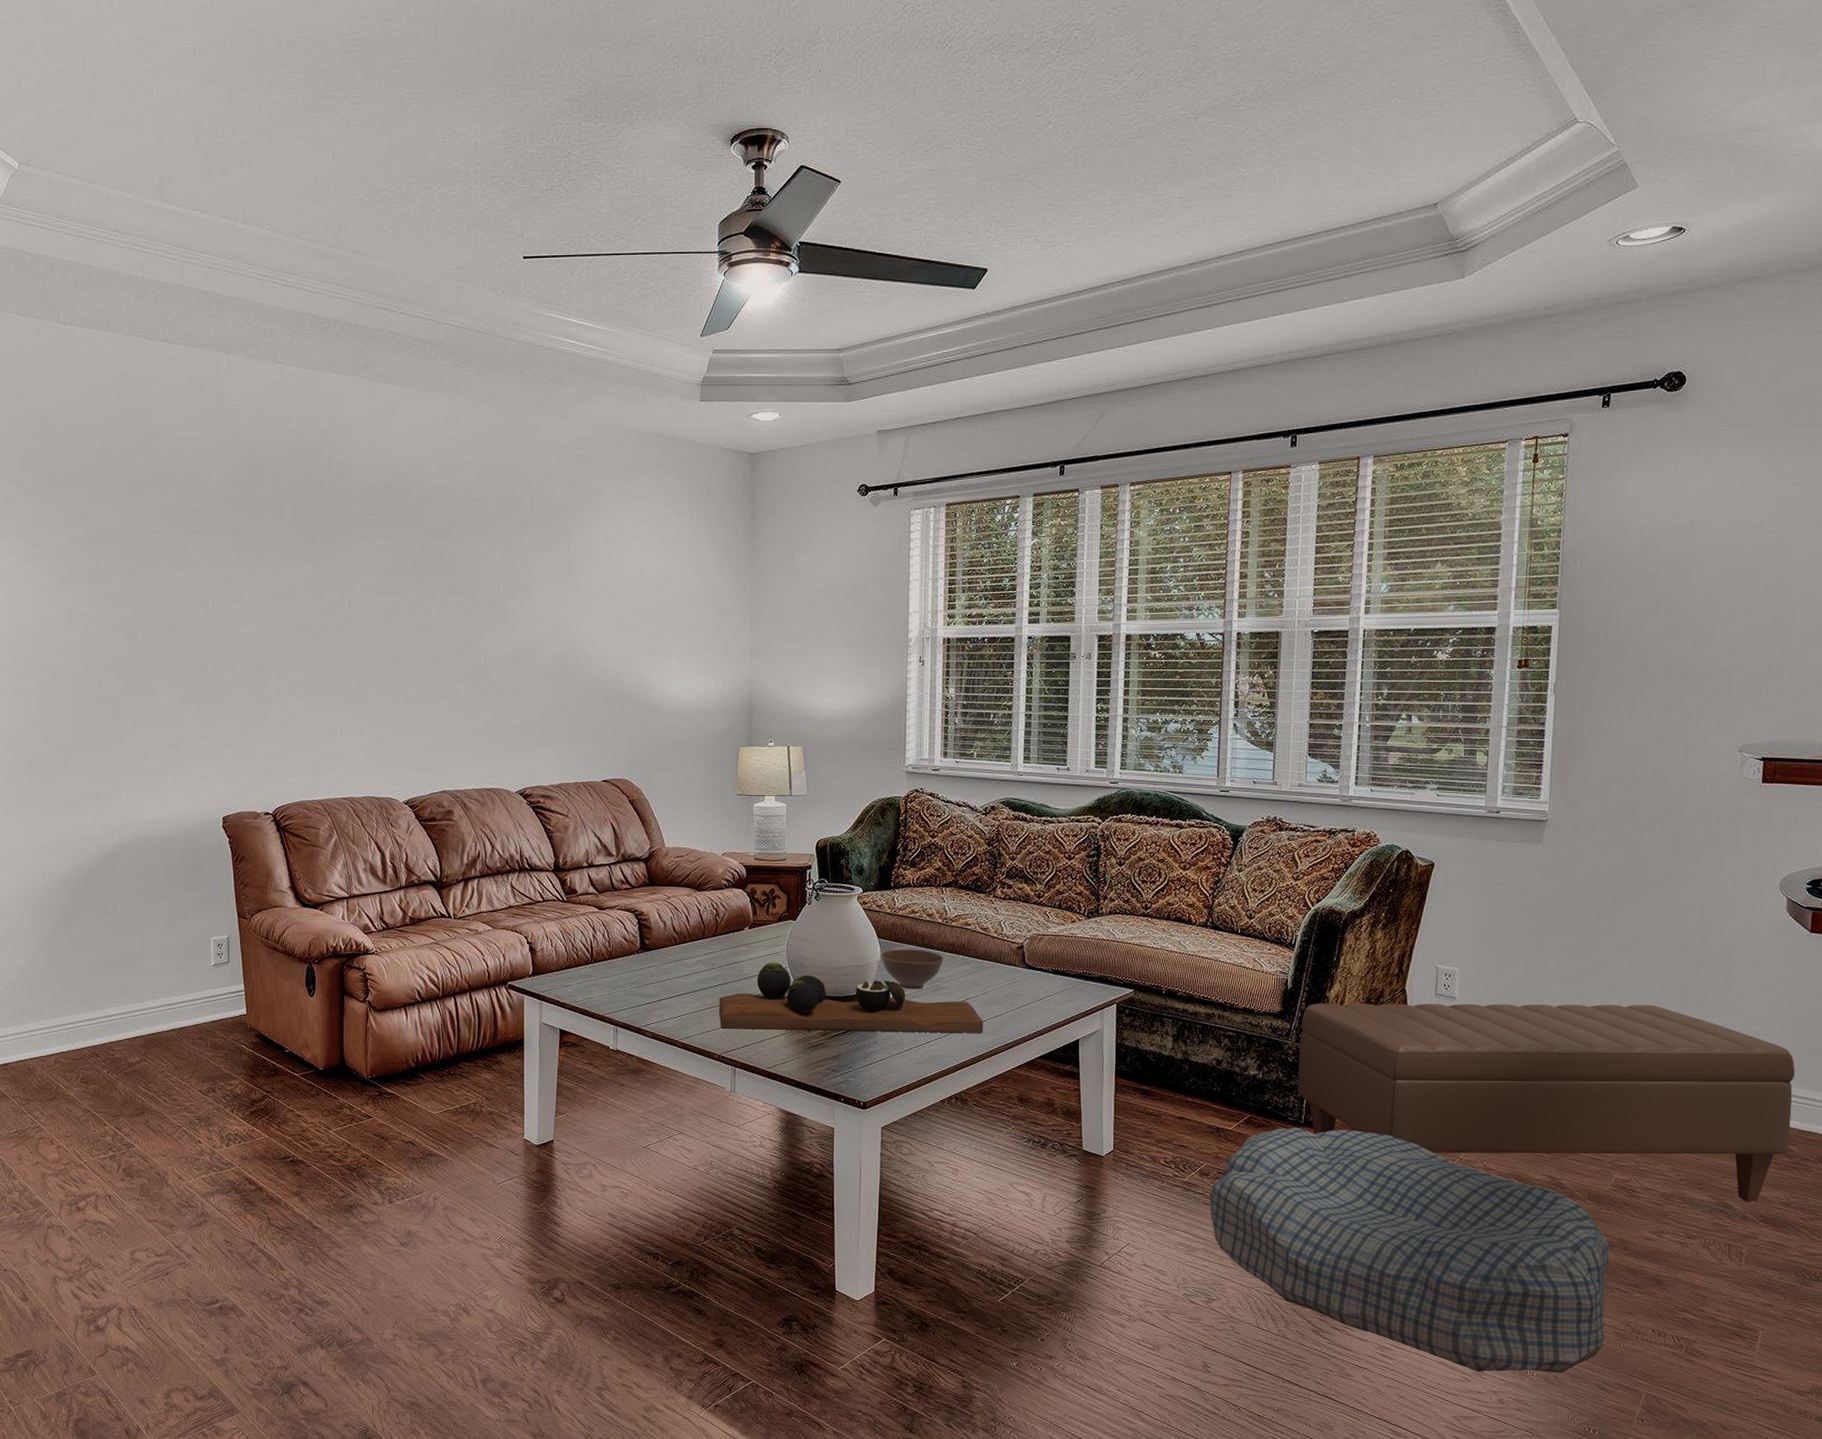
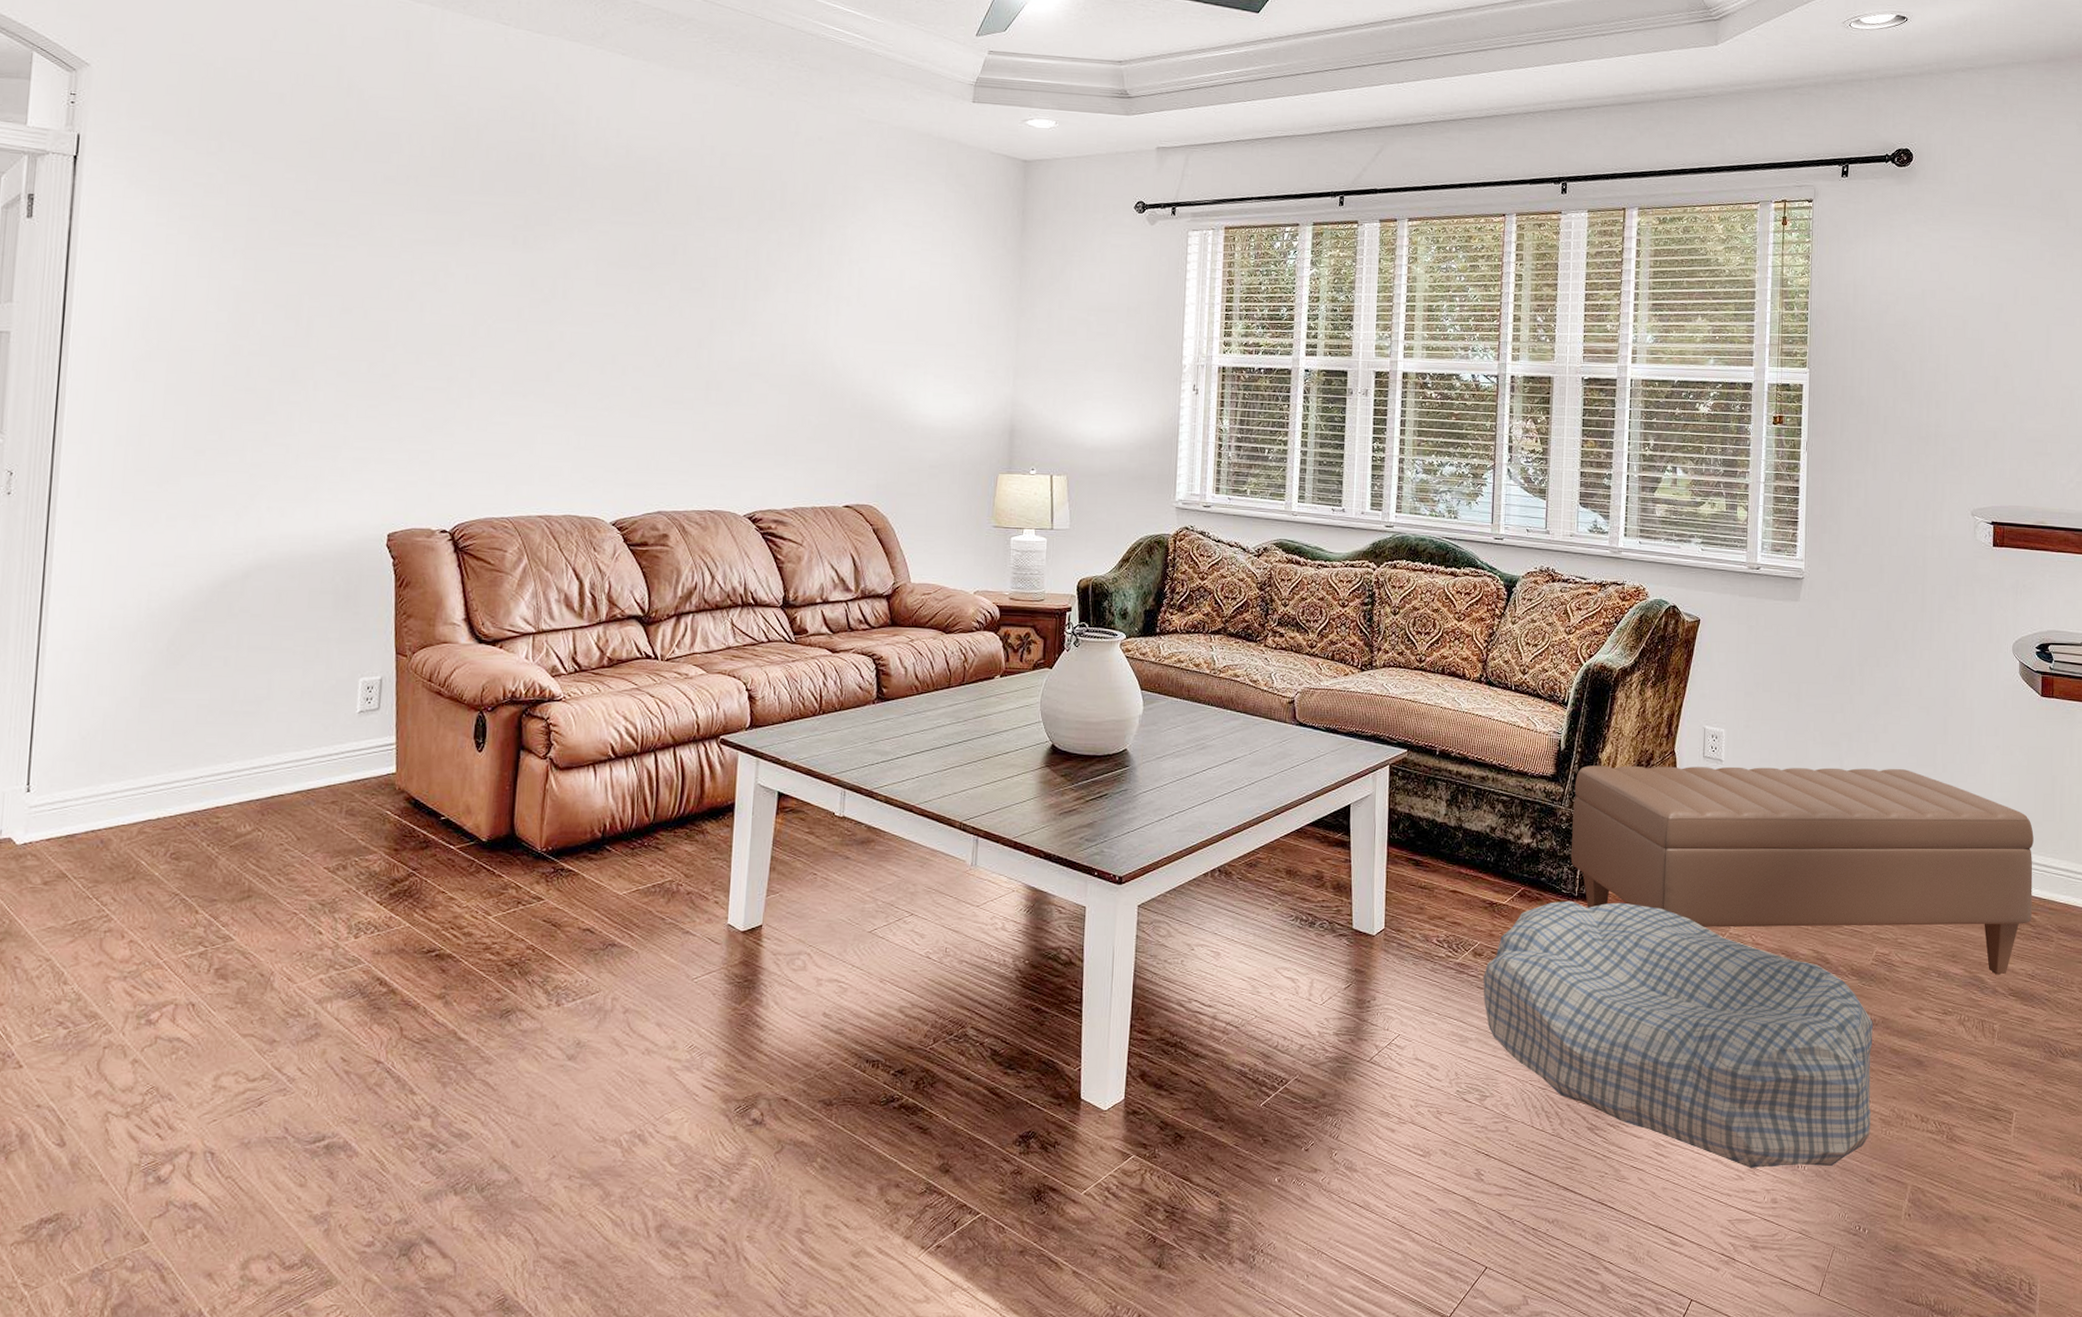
decorative tray: present [718,962,983,1033] -> none [962,715,1251,797]
bowl: present [881,949,944,990] -> none [1143,702,1210,748]

